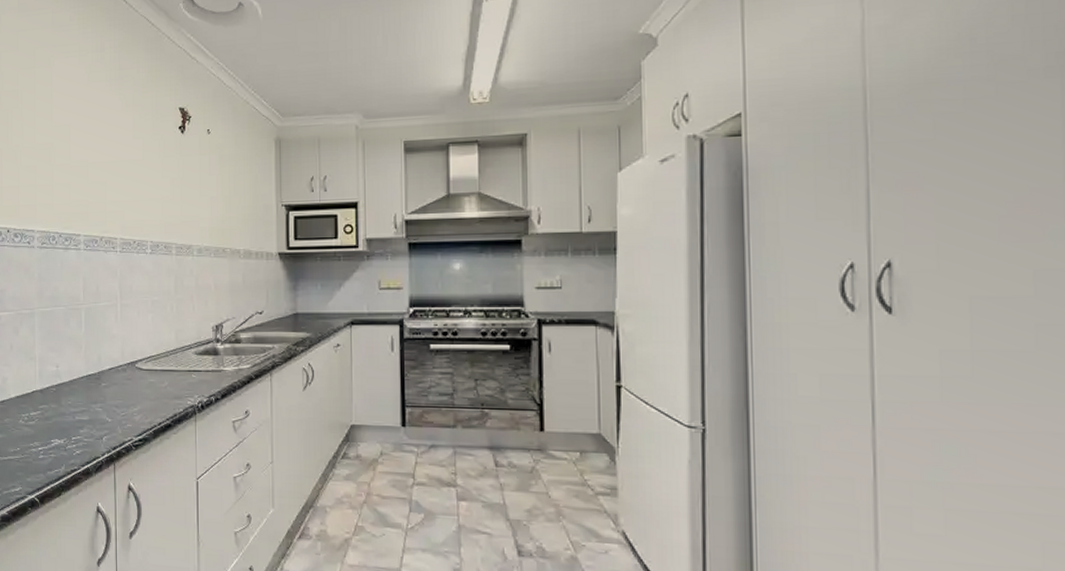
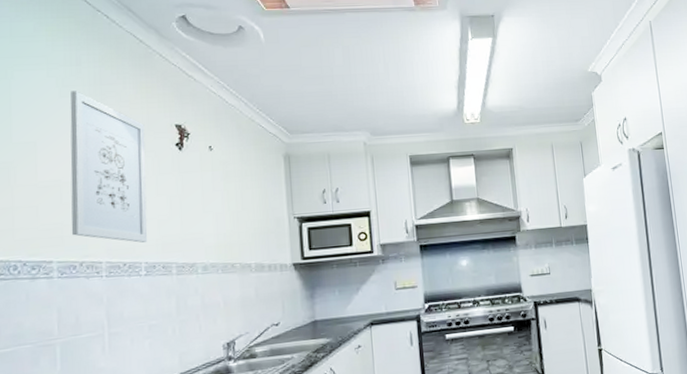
wall art: none [94,76,154,222] -> present [70,91,148,243]

